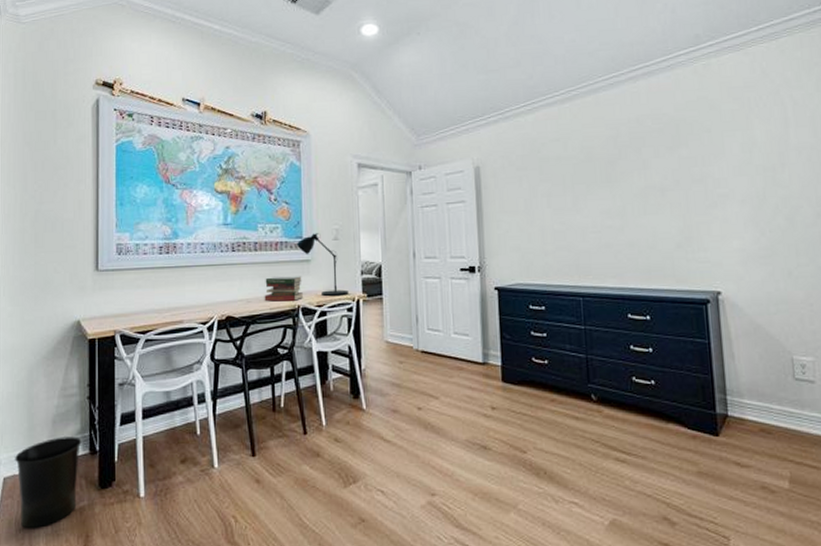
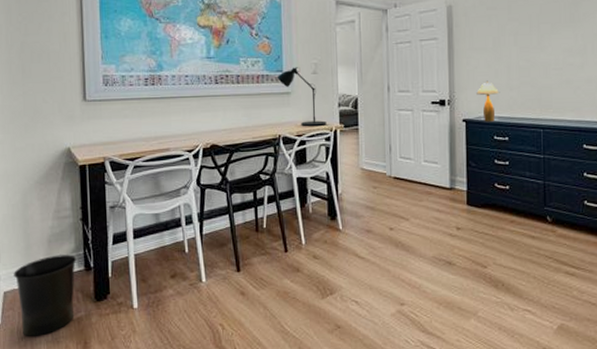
books: present [264,275,303,302] -> none [247,107,283,131]
table lamp: none [509,245,534,290] -> present [476,80,500,122]

